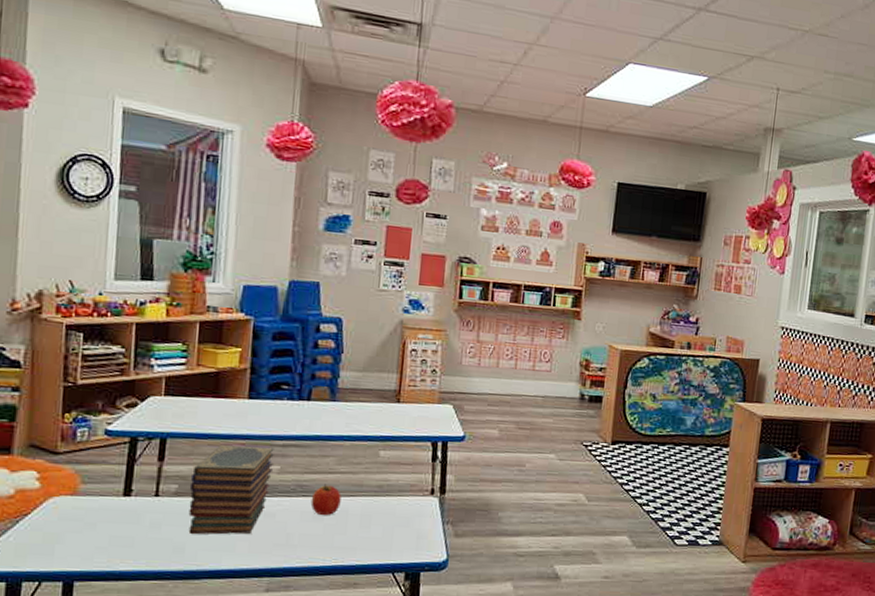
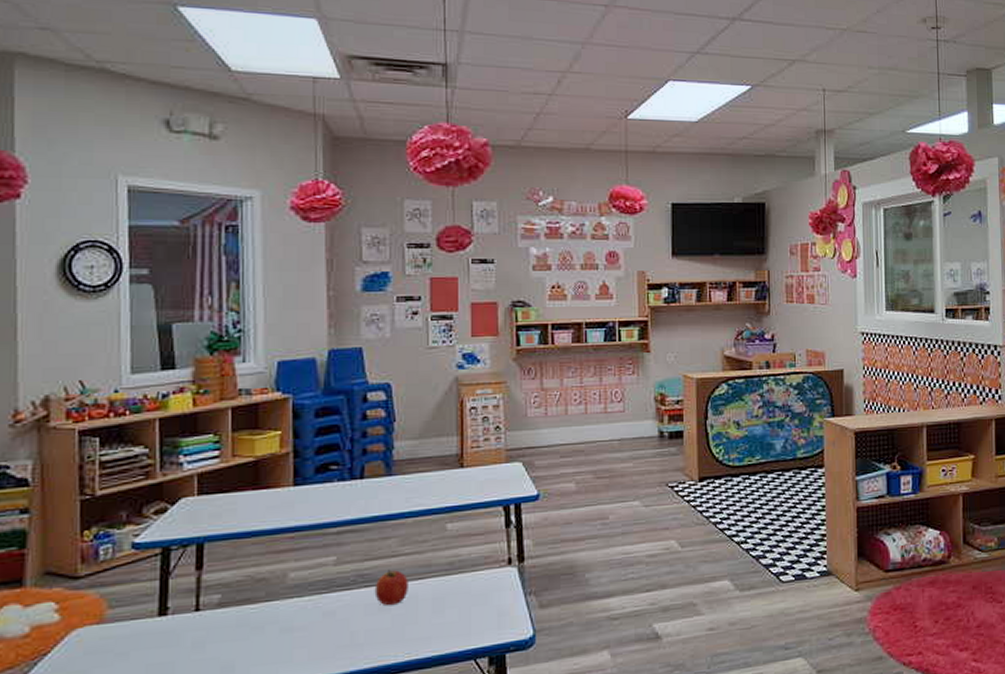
book stack: present [188,445,274,535] -> none [234,536,328,650]

